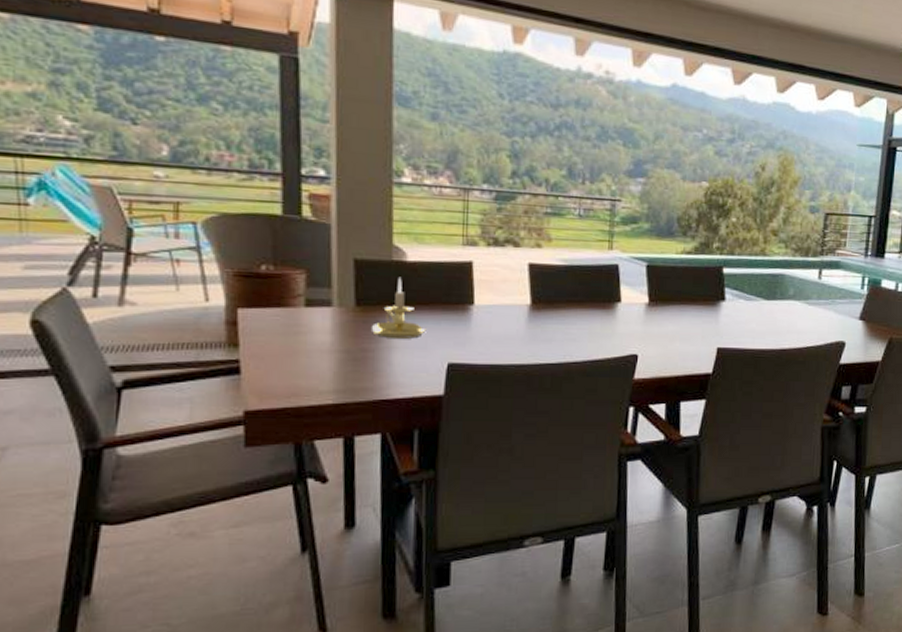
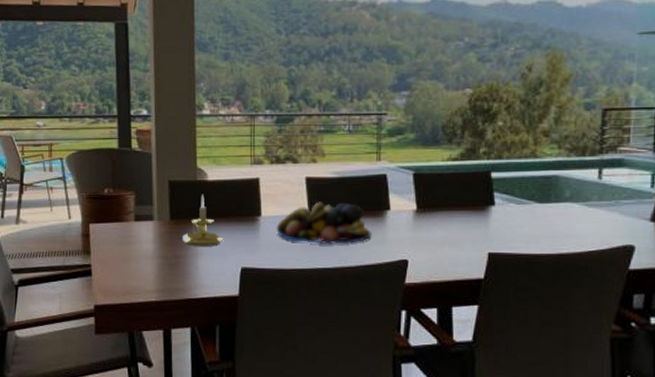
fruit bowl: none [492,291,600,339] -> present [276,202,371,245]

